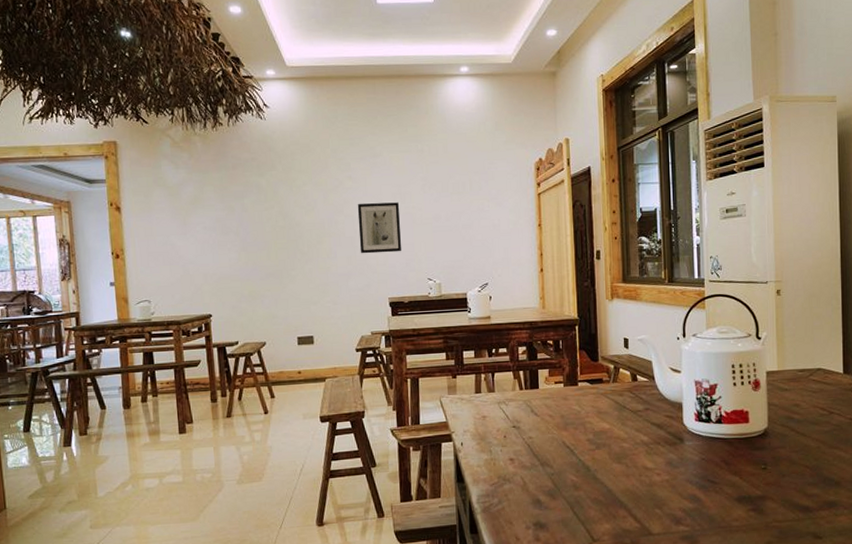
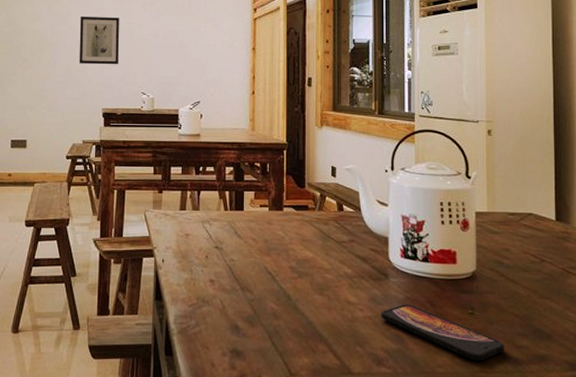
smartphone: none [677,465,797,512] -> present [381,304,505,361]

